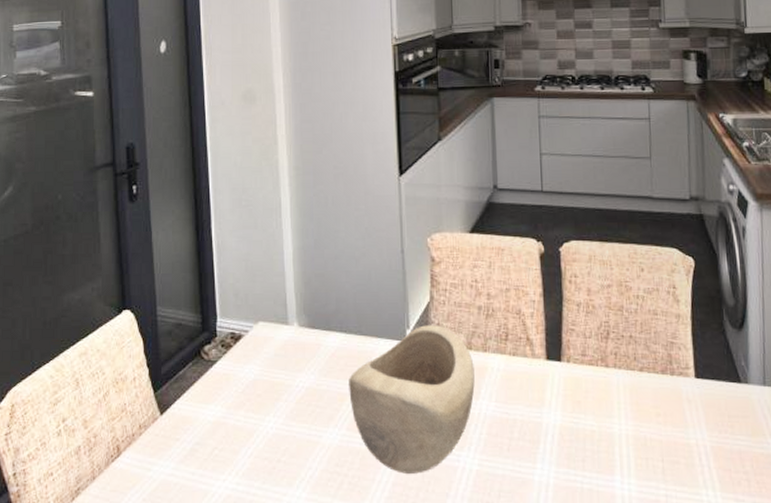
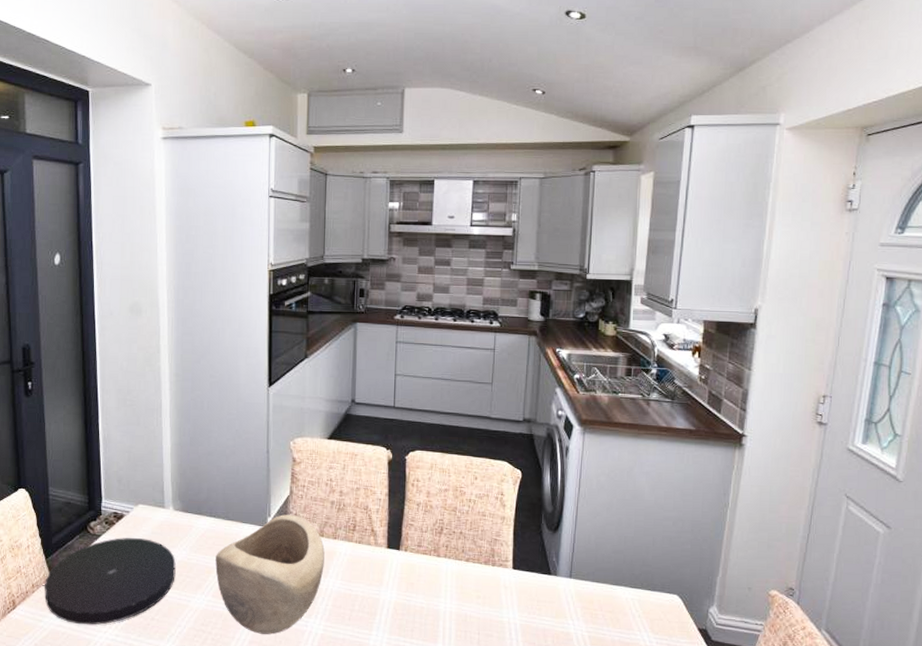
plate: none [153,363,303,472] -> present [44,538,176,625]

